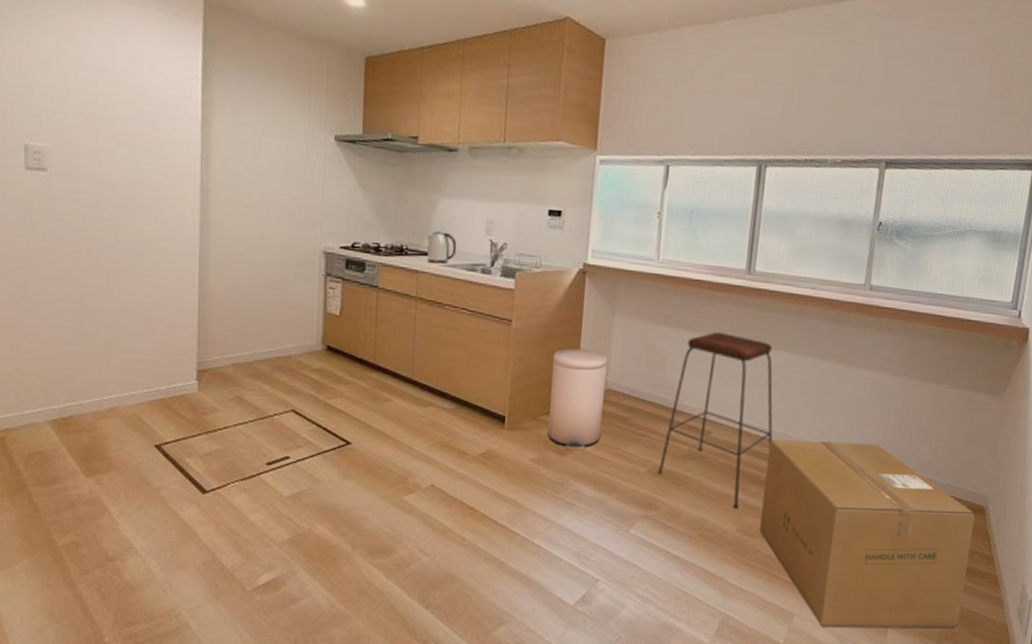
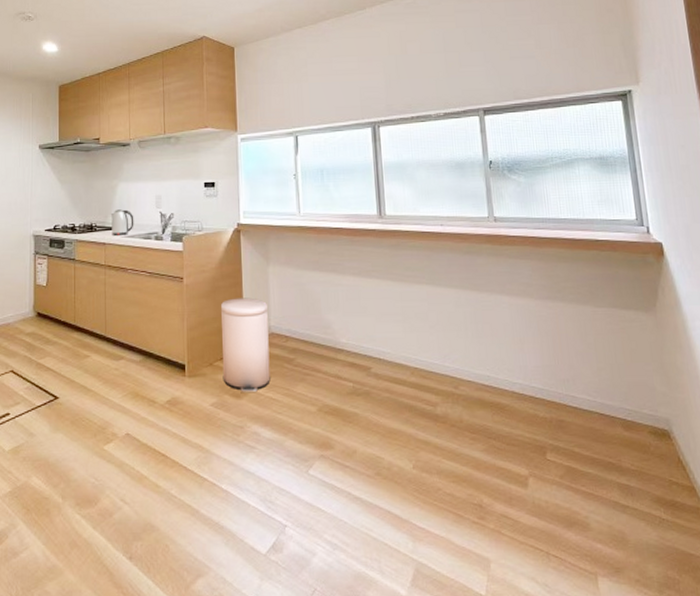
bar stool: present [657,331,773,509] -> none [327,272,431,444]
box: present [759,440,975,629] -> none [429,369,678,576]

